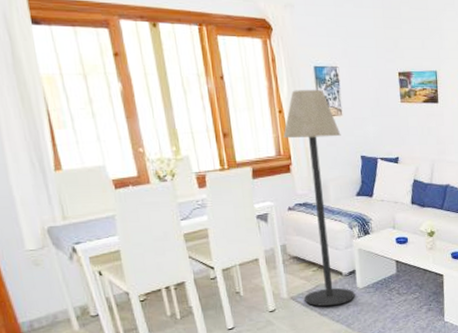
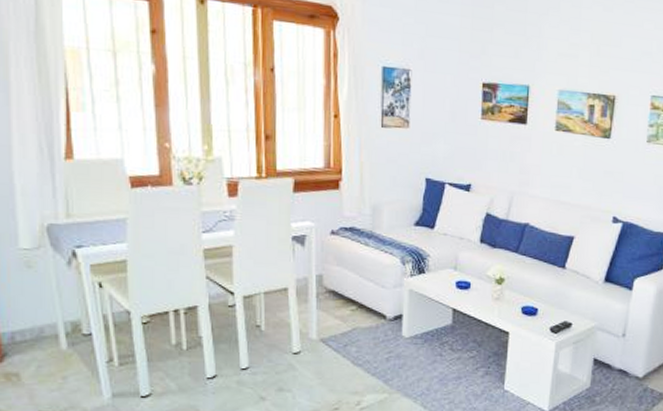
floor lamp: present [283,89,355,306] -> none [335,92,405,354]

